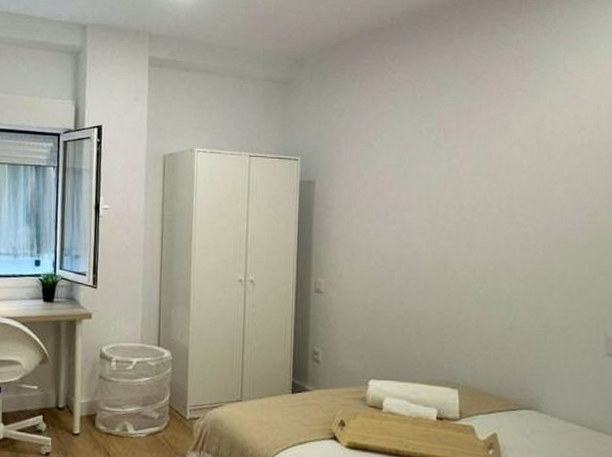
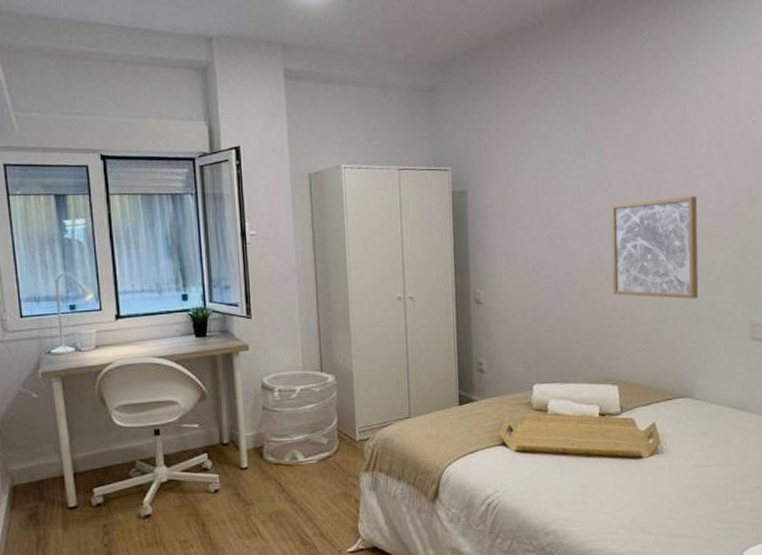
wall art: none [458,201,551,307] -> present [611,196,699,299]

